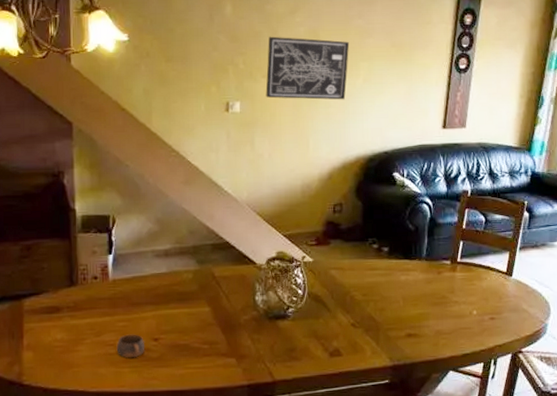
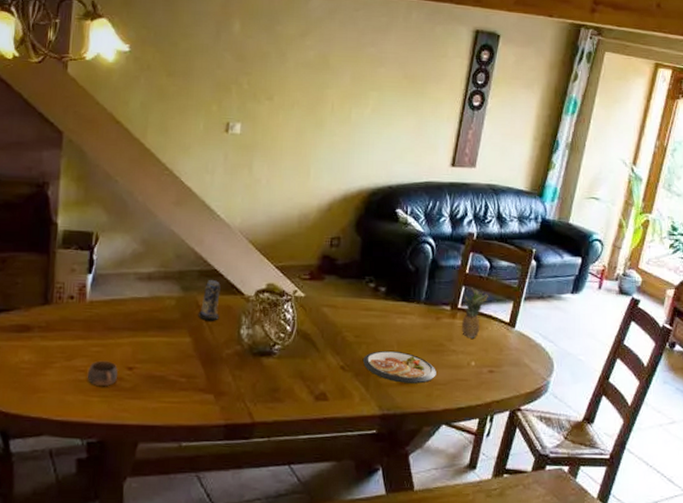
candle: none [214,252,234,290] -> present [198,280,221,321]
wall art: present [265,36,350,100] -> none [268,58,360,129]
dish: none [372,305,441,335] -> present [363,350,436,384]
fruit: none [462,241,486,289] -> present [462,287,489,339]

